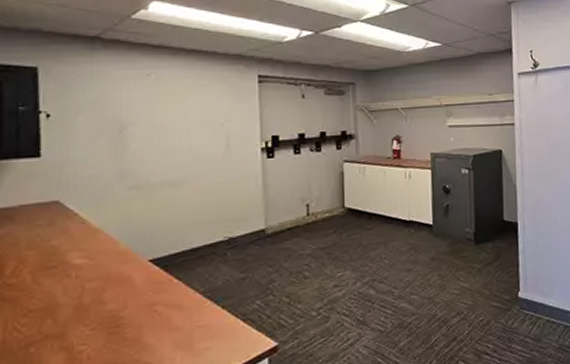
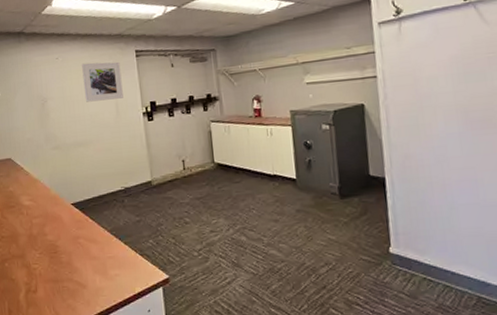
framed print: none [183,84,237,132] -> present [82,61,123,102]

